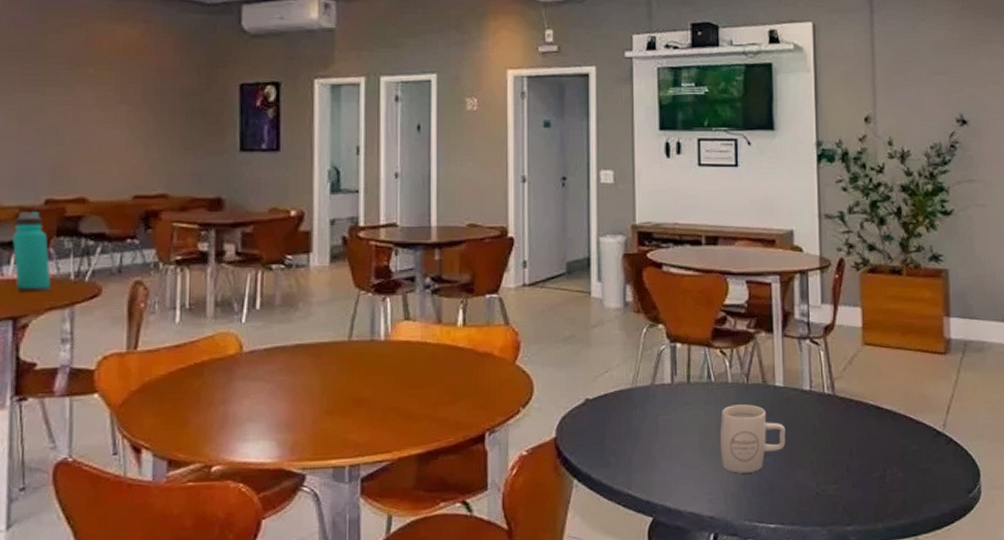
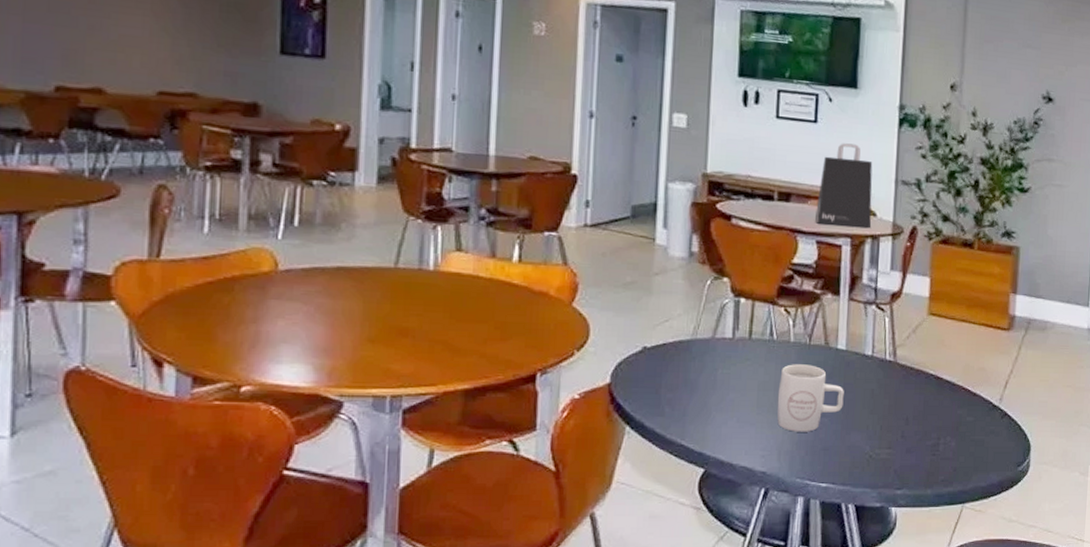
water bottle: present [12,212,51,293] -> none [17,97,62,188]
shopping bag: none [742,183,798,264] -> present [814,143,873,228]

